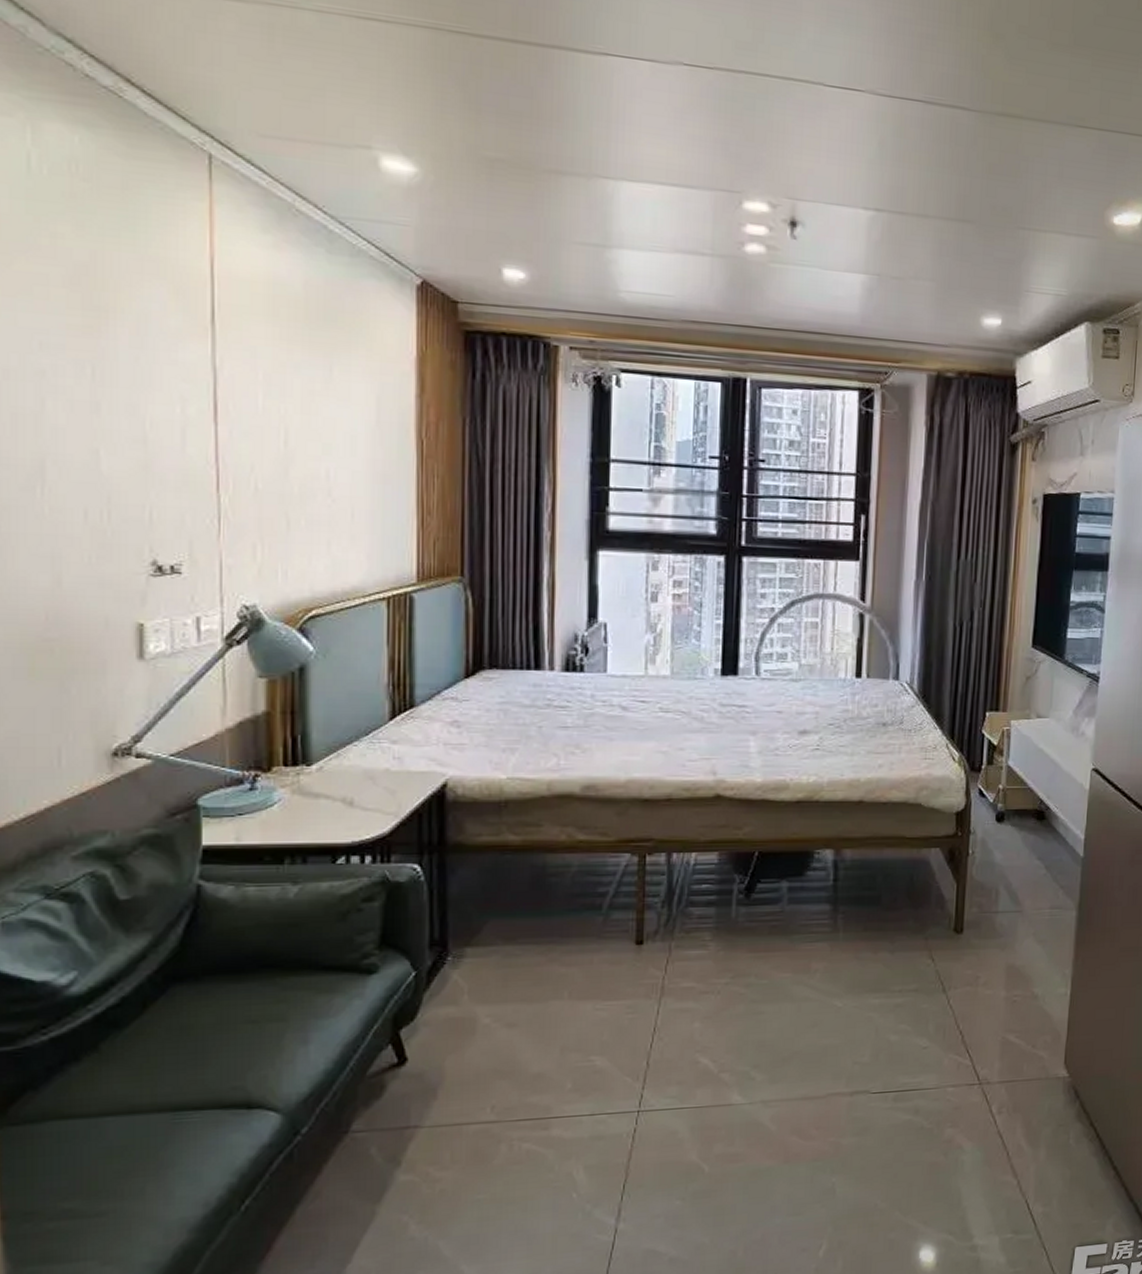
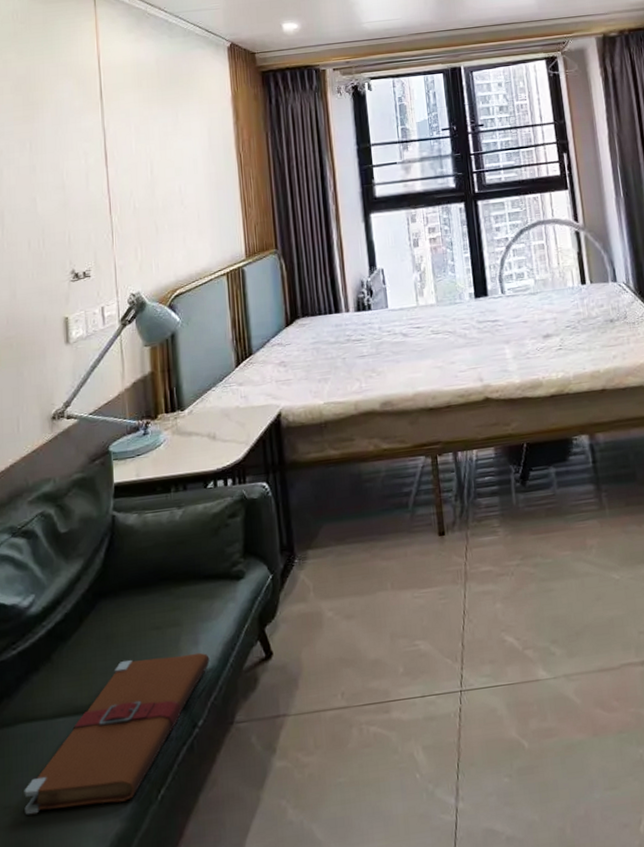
book: none [53,1053,323,1223] -> present [24,652,210,816]

